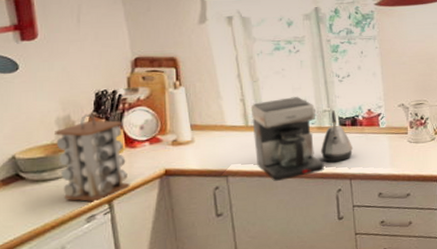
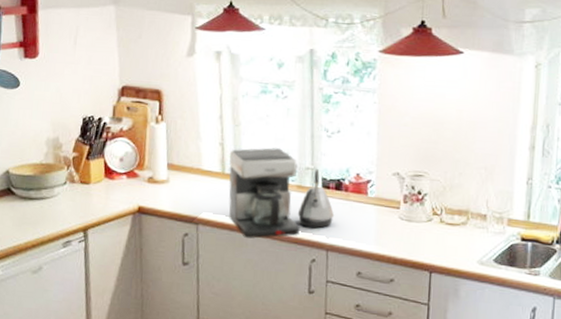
spice rack: present [55,113,130,202] -> none [44,138,105,227]

